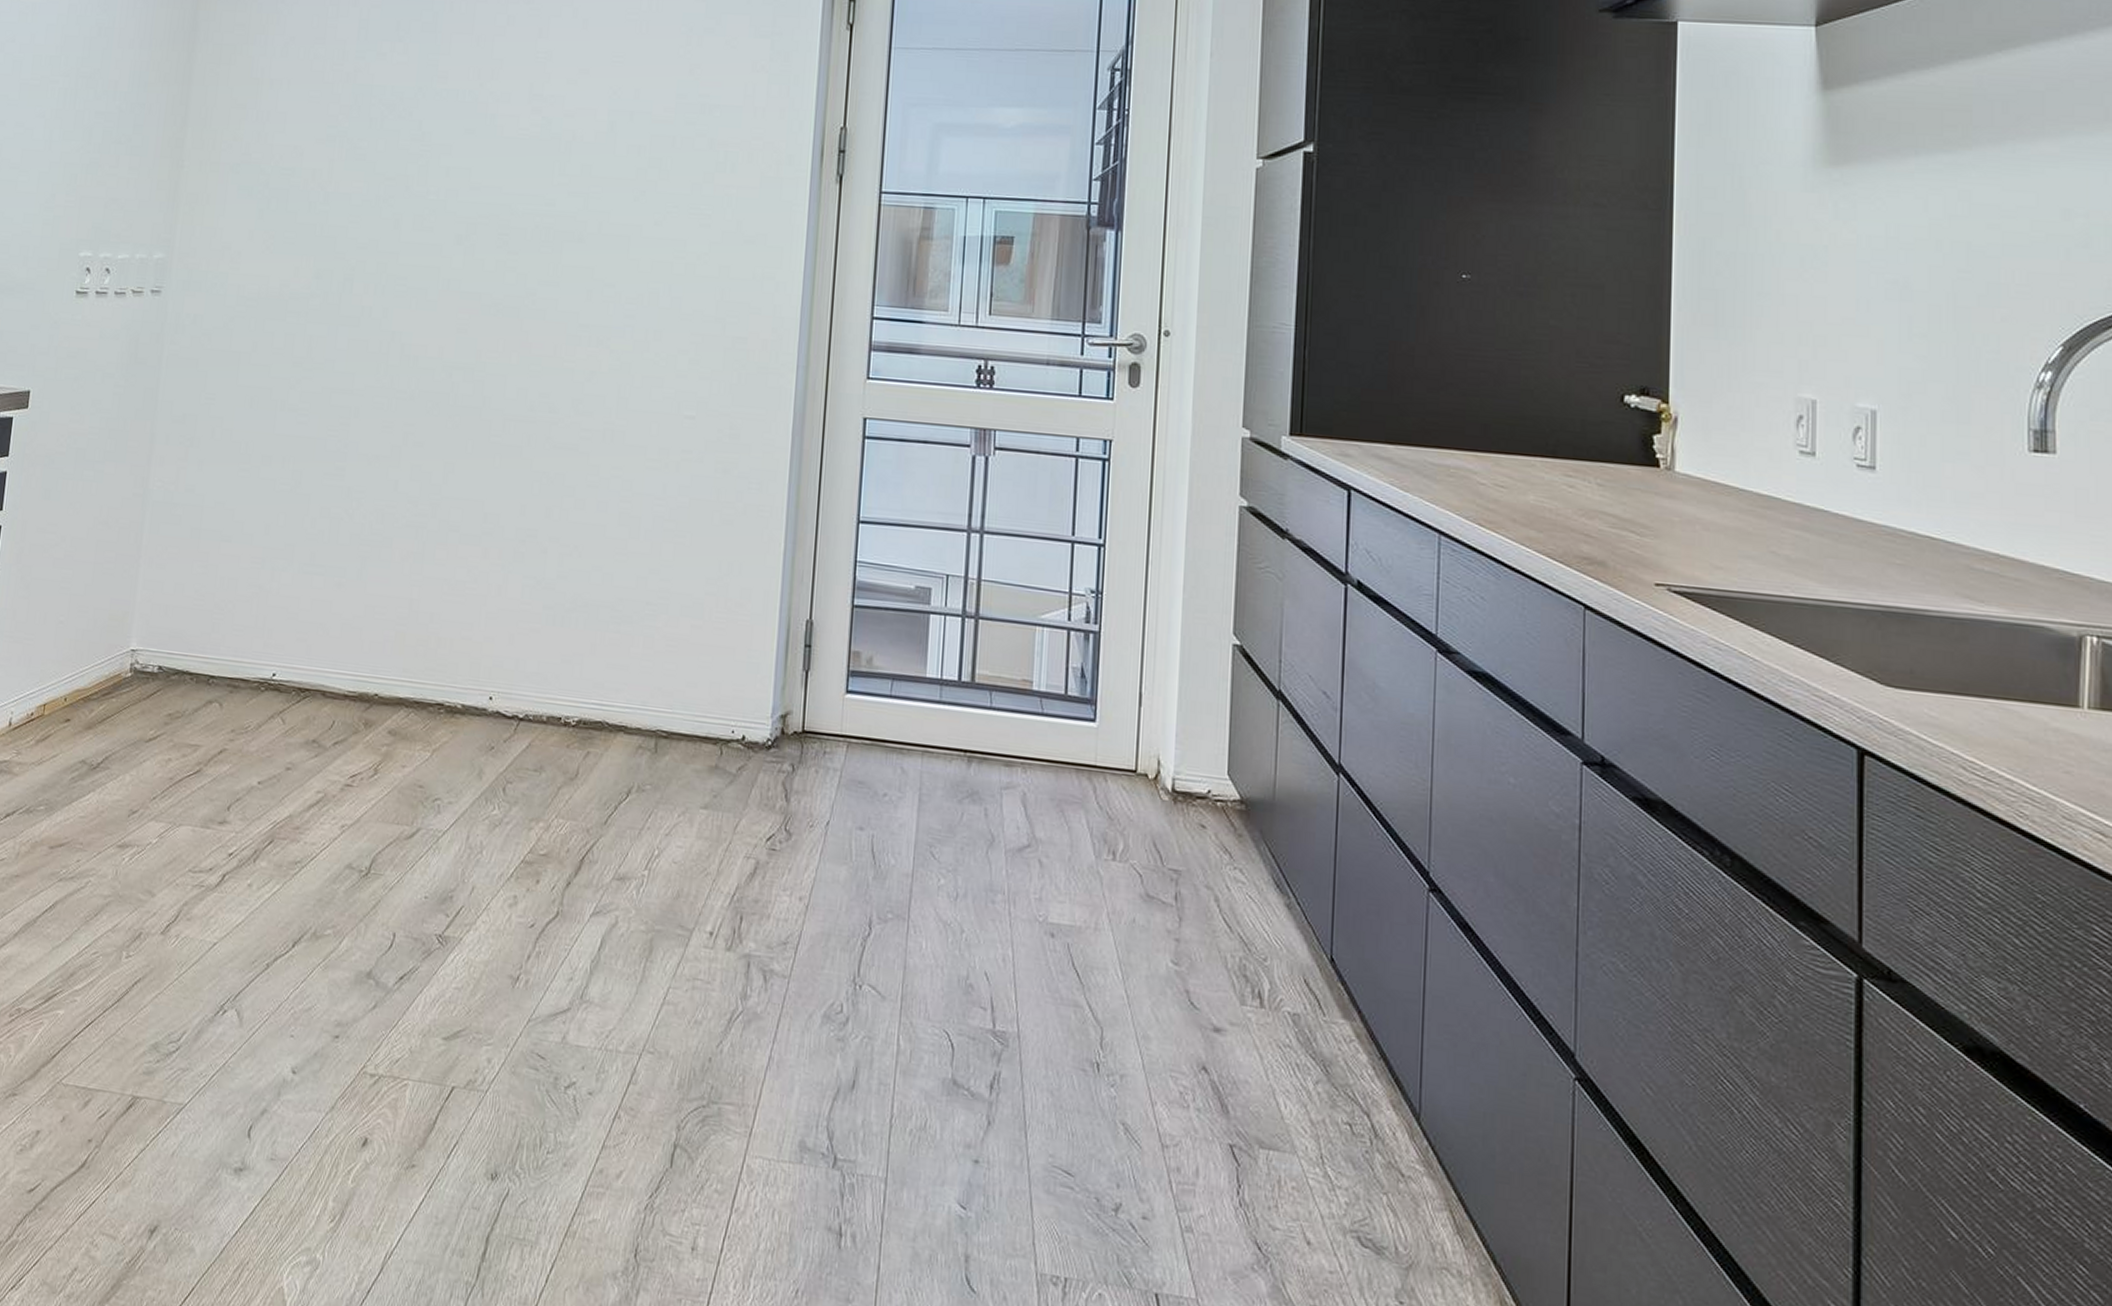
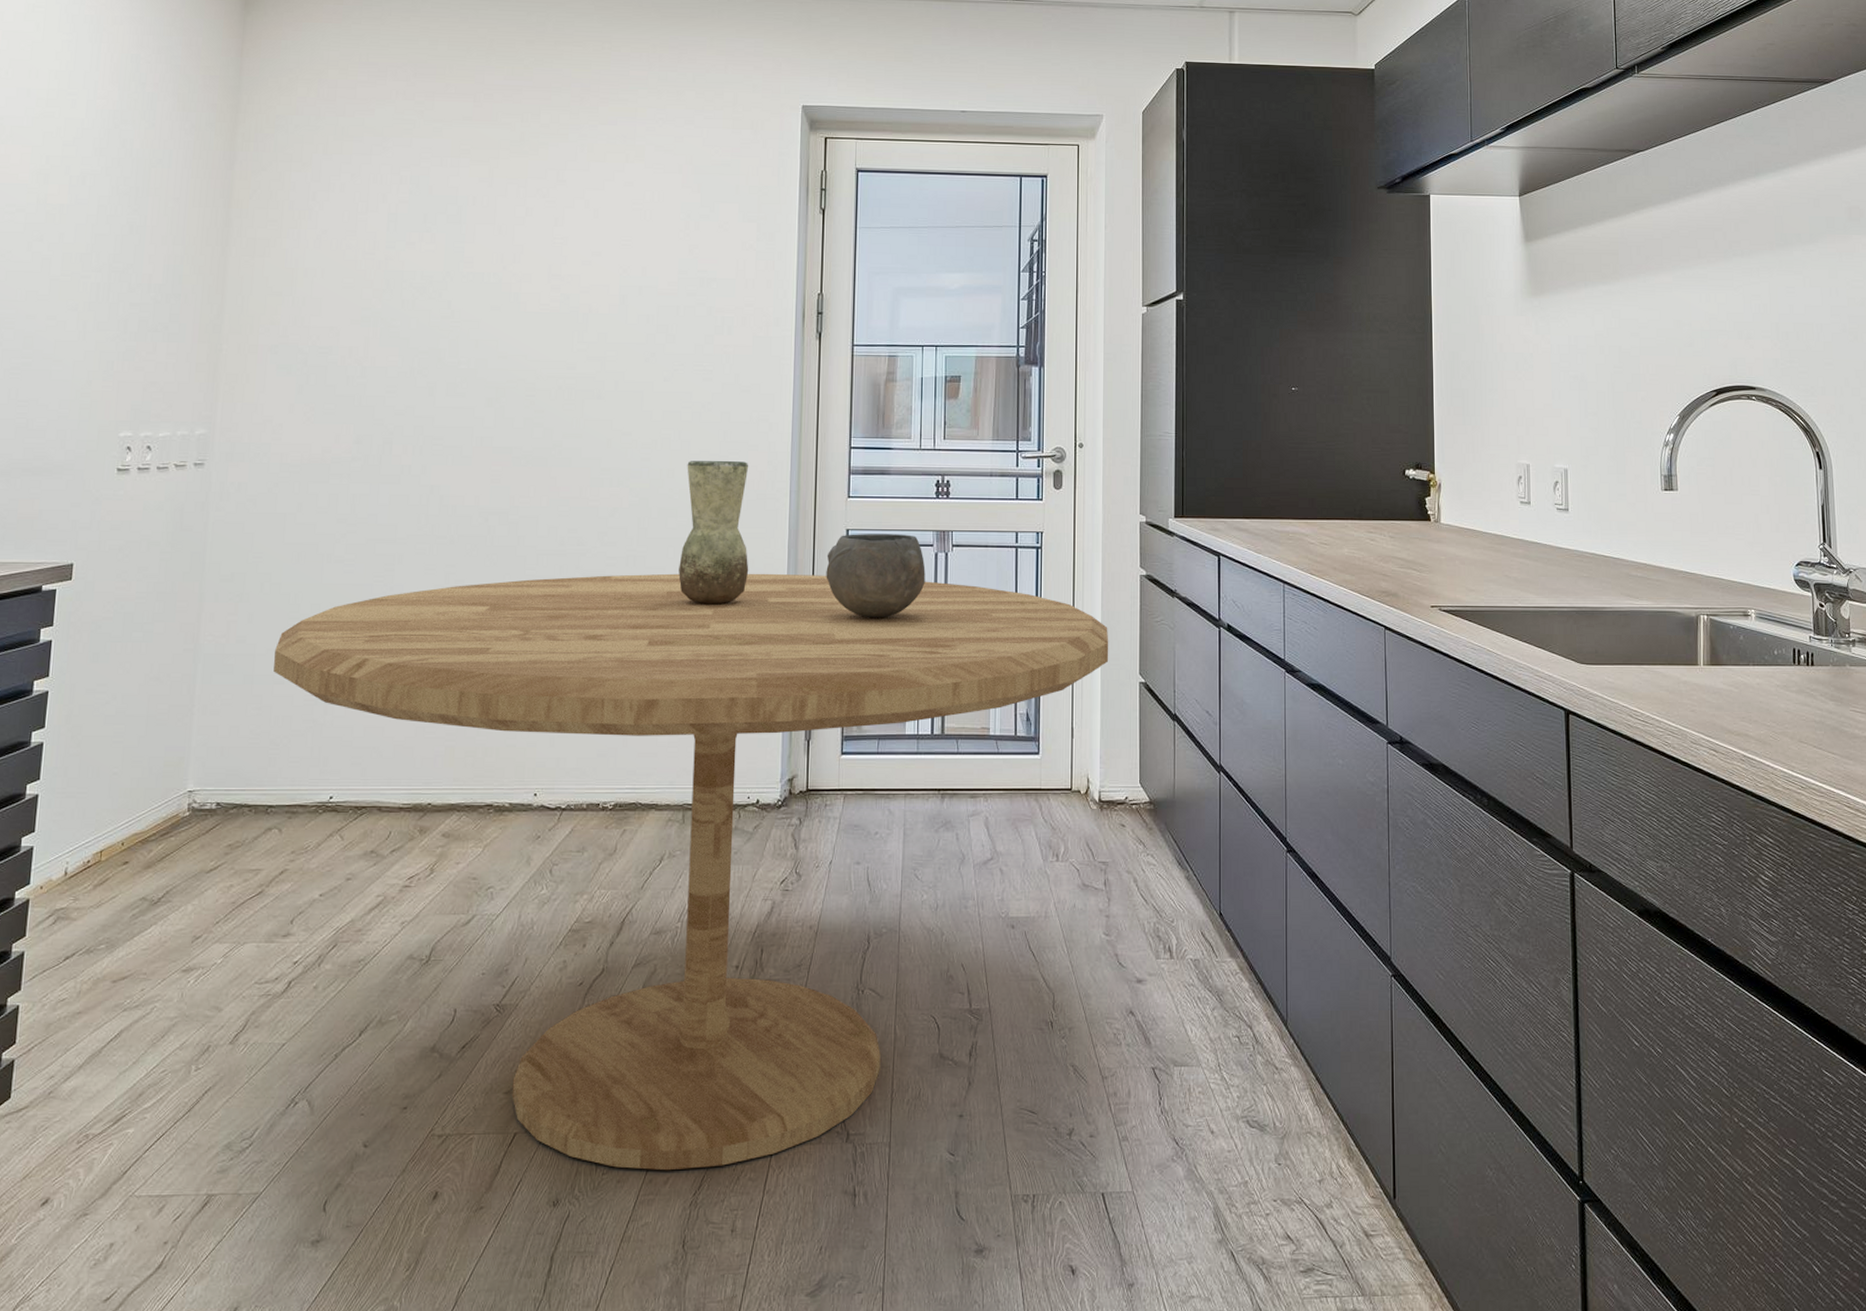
dining table: none [221,447,1194,1169] -> present [273,573,1109,1171]
vase: none [662,322,750,497] -> present [679,461,749,605]
bowl: none [836,424,960,531] -> present [826,533,926,619]

